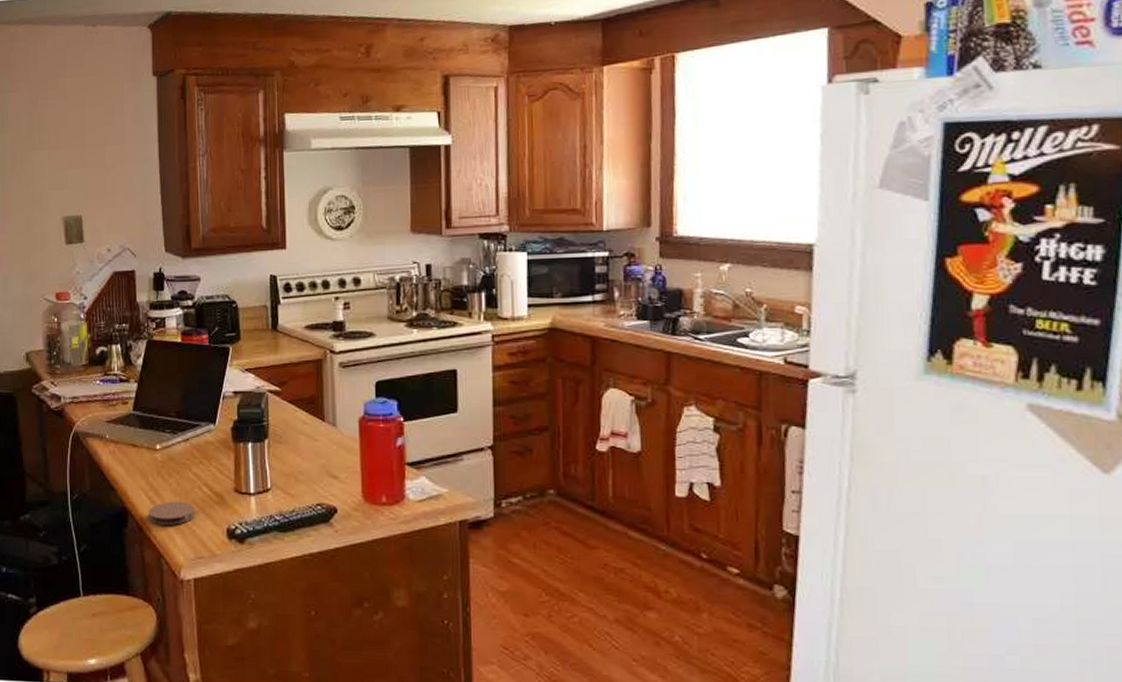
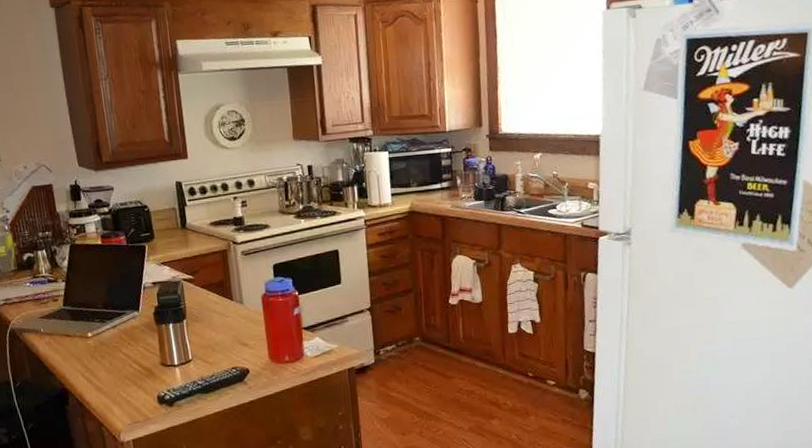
coaster: present [149,502,195,525] -> none [86,378,129,400]

